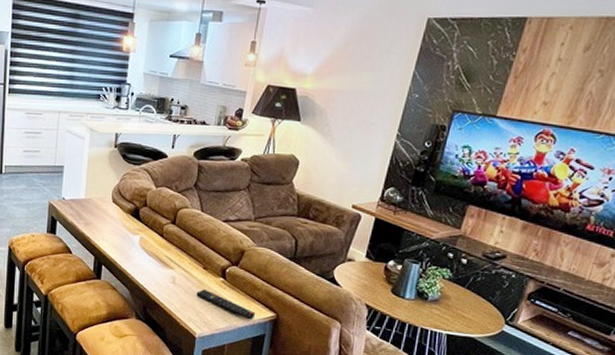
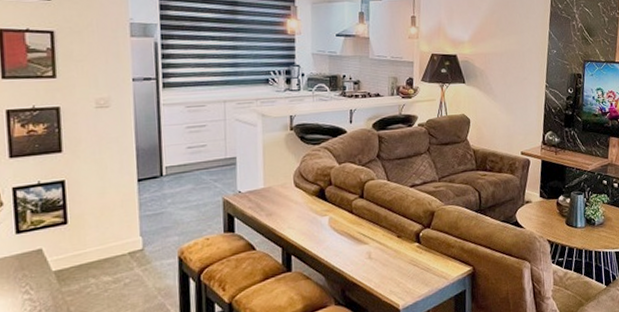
remote control: present [196,289,256,320] -> none [394,258,454,279]

